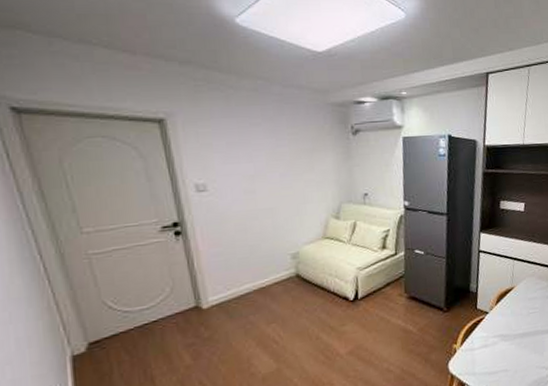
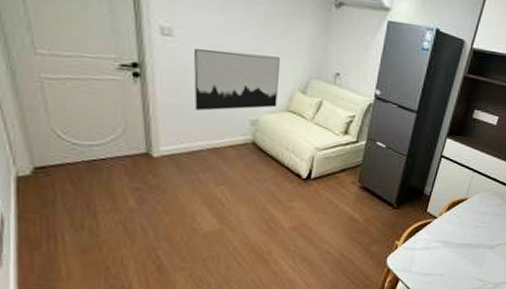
wall art: none [229,190,314,255] -> present [194,49,280,111]

